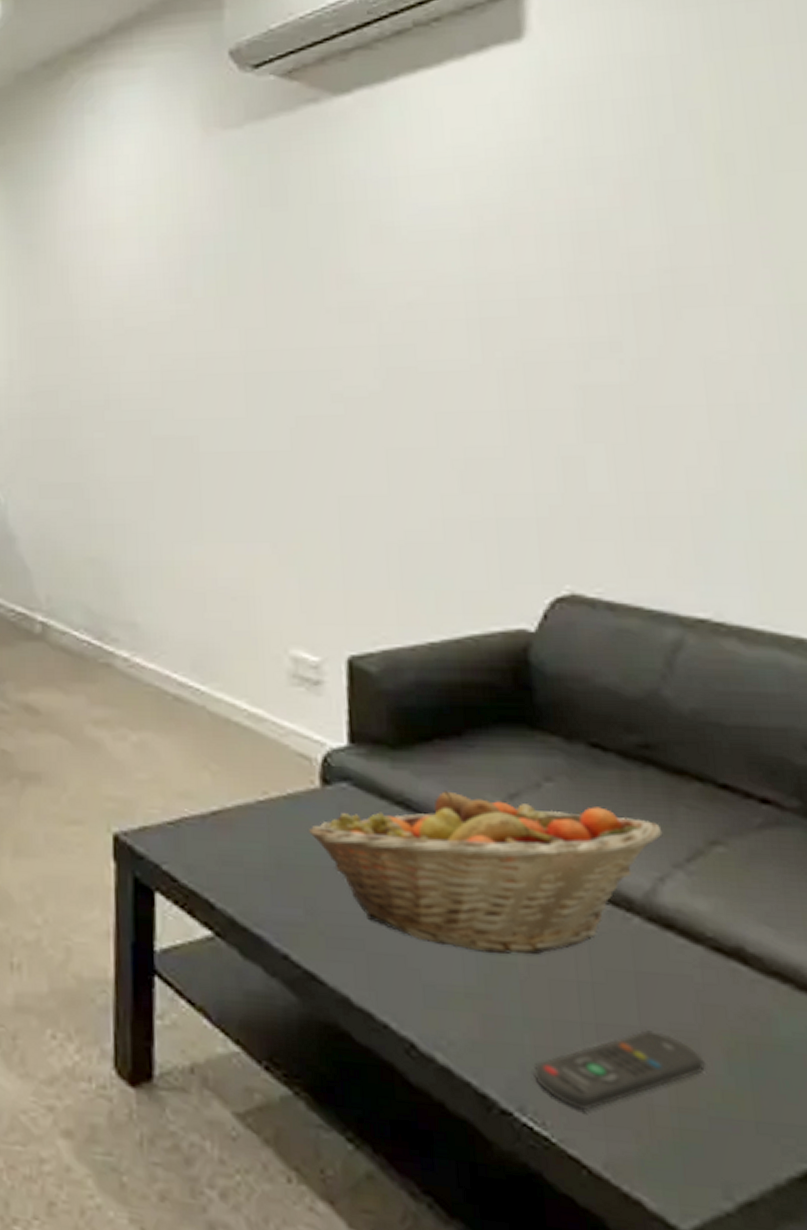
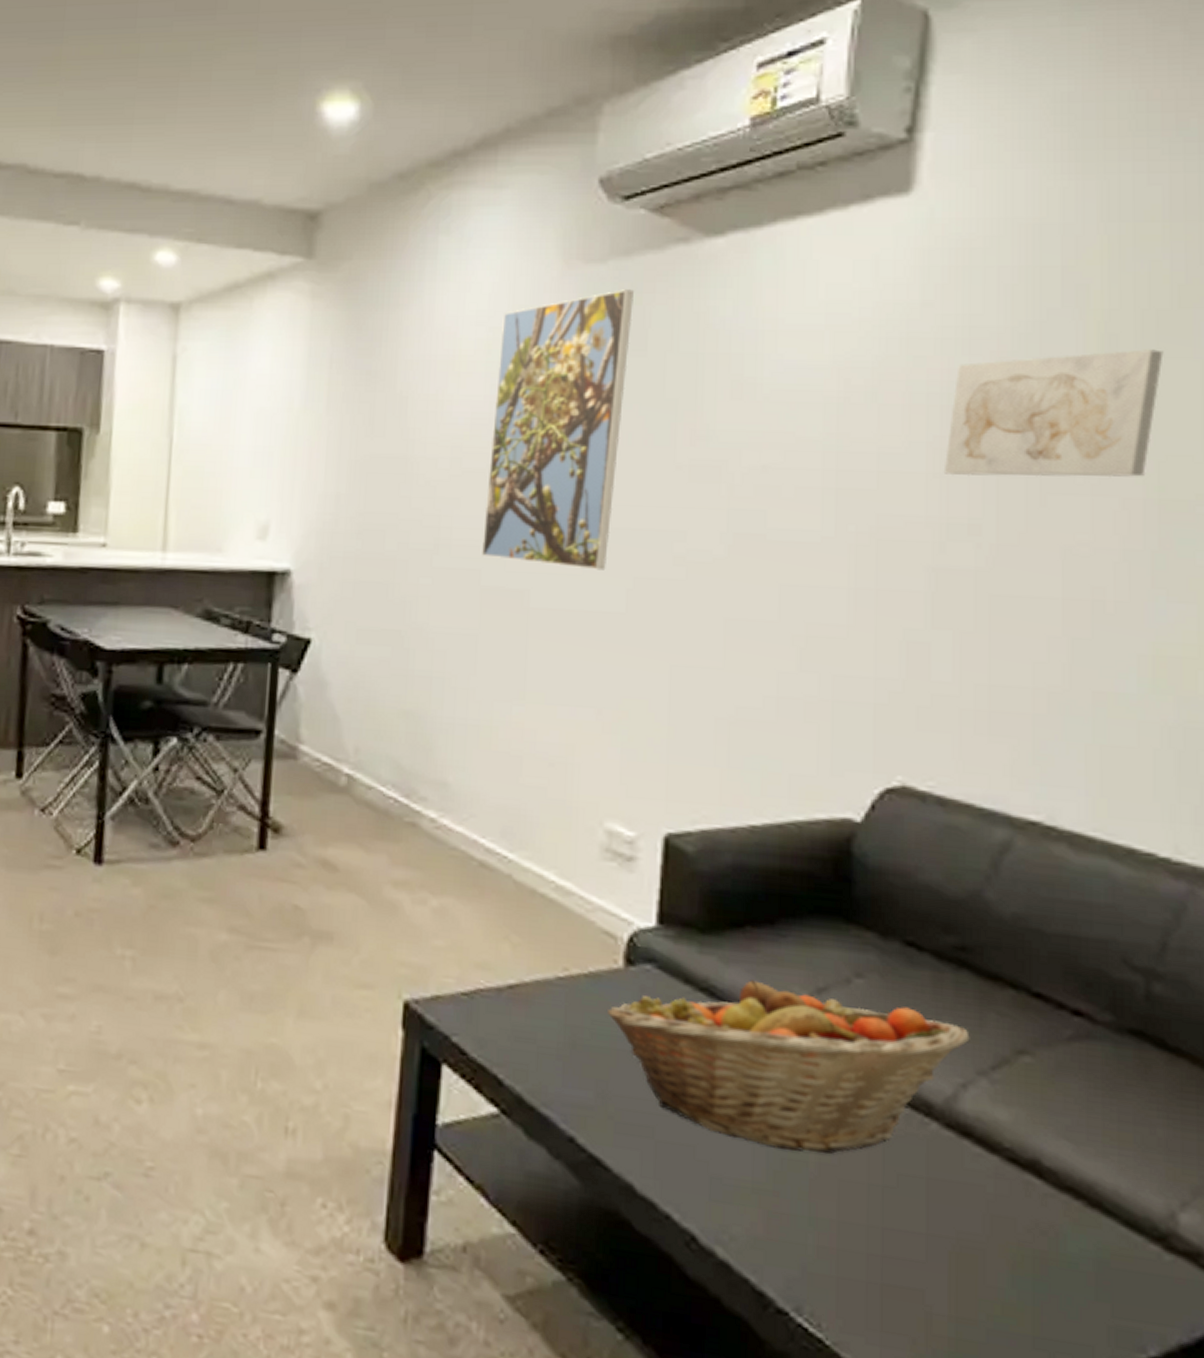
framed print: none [149,150,272,413] -> present [482,289,634,571]
remote control: present [533,1030,707,1110] -> none [814,1237,990,1315]
wall art: none [580,164,780,298] -> present [943,349,1164,478]

